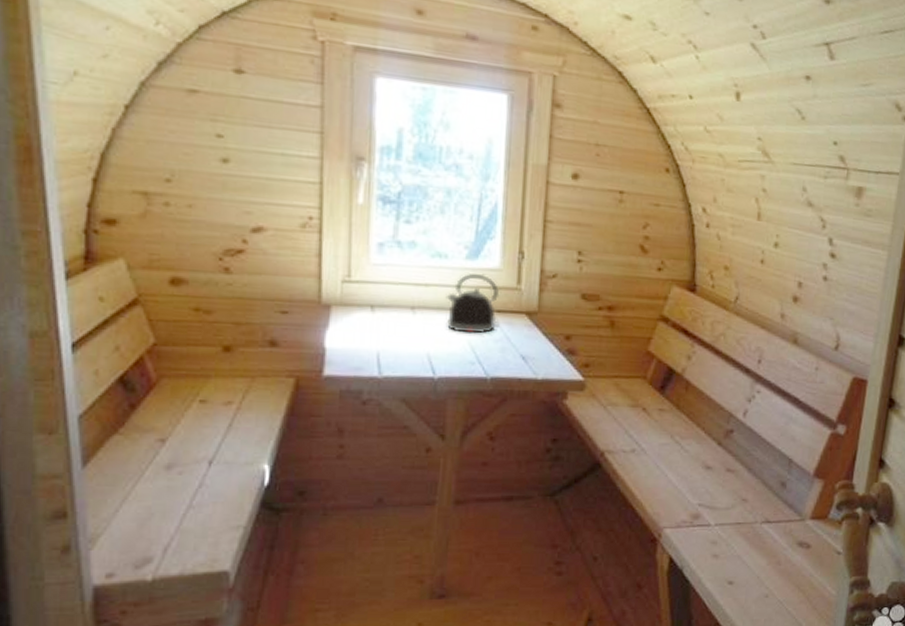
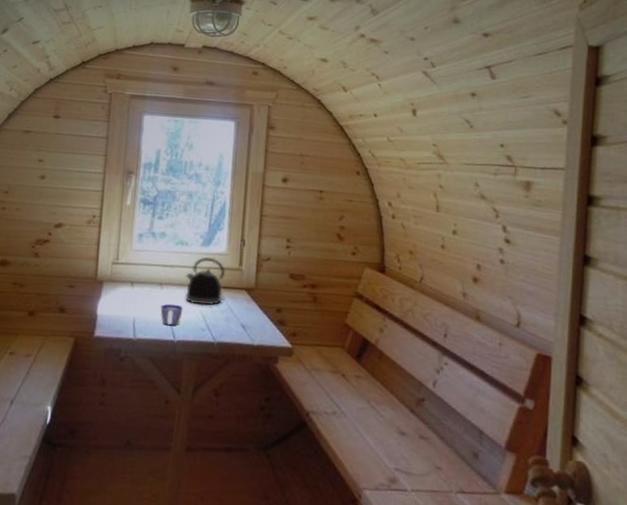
cup: none [414,332,445,360] -> present [160,303,183,326]

